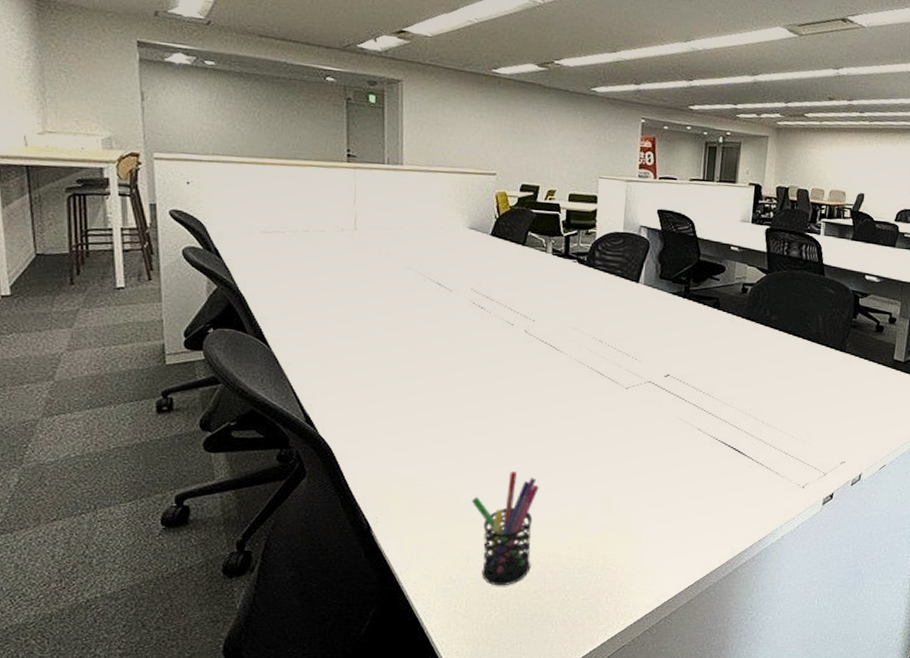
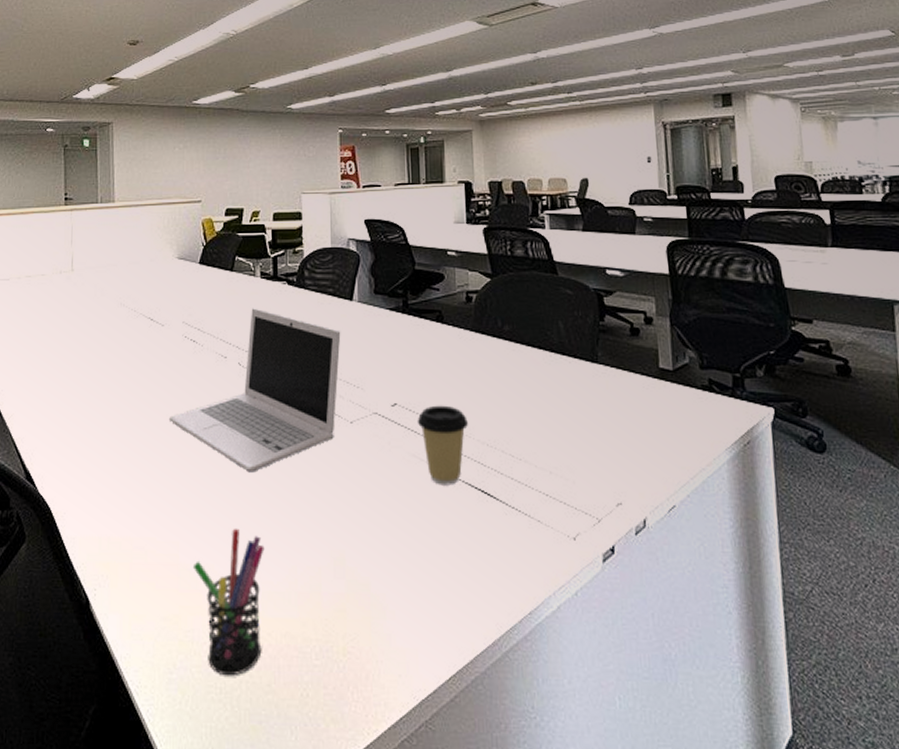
laptop: none [453,282,625,426] -> present [168,308,341,473]
coffee cup: none [685,378,730,443] -> present [417,405,468,485]

